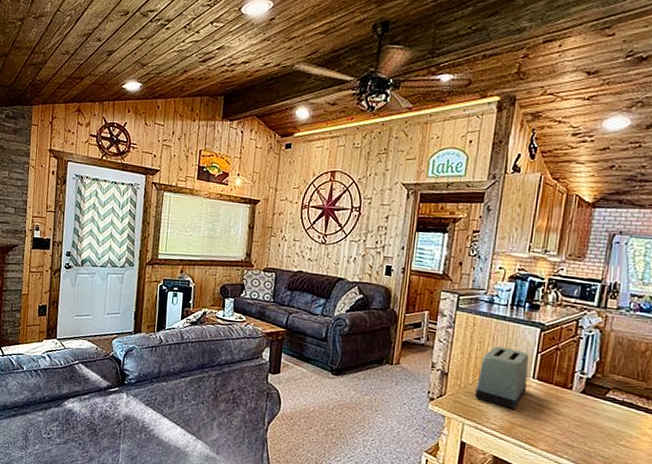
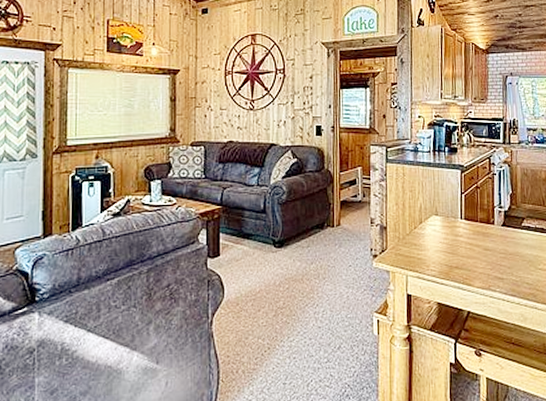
toaster: present [474,346,529,409] -> none [413,193,457,252]

